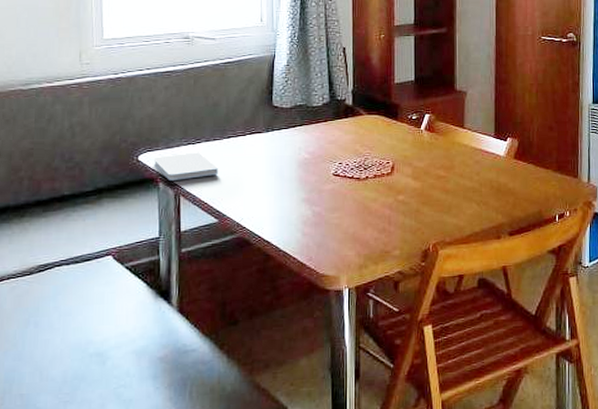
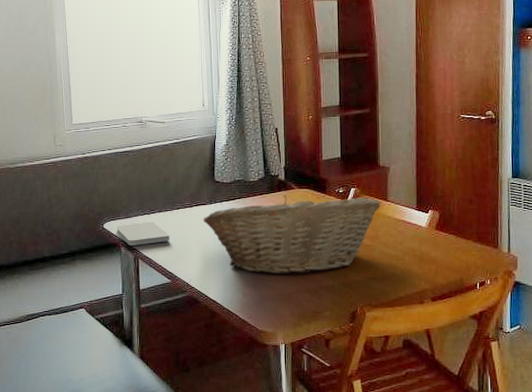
fruit basket: none [258,121,456,211] -> present [203,194,380,274]

